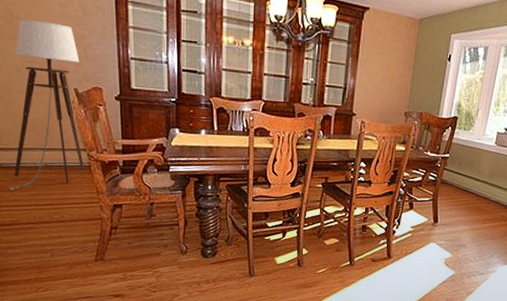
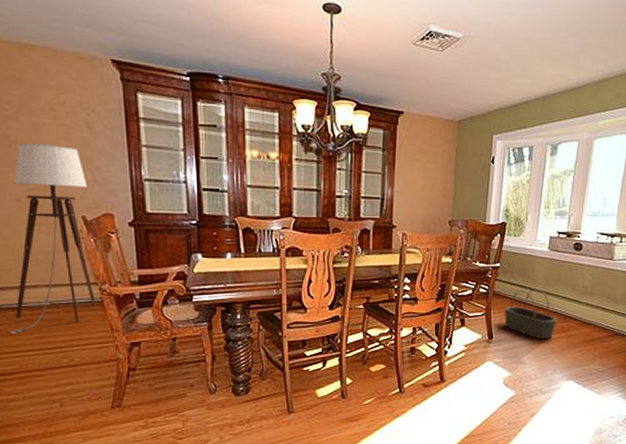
basket: none [449,179,499,227] -> present [504,288,558,340]

